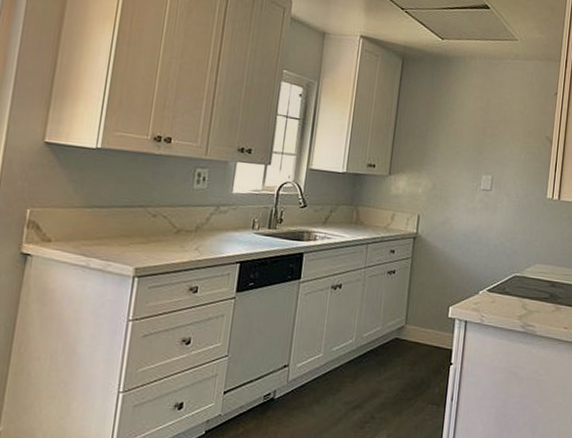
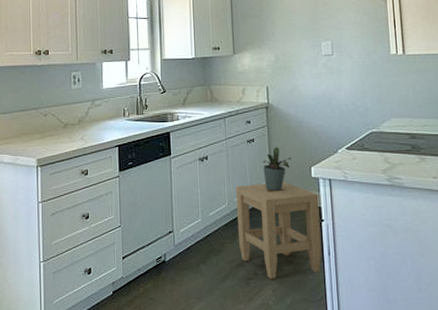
stool: none [359,319,452,424] -> present [235,182,322,279]
potted plant: none [398,281,431,329] -> present [263,147,292,191]

